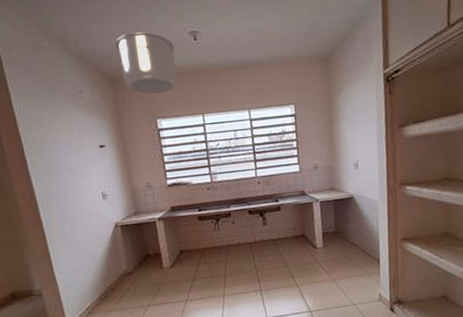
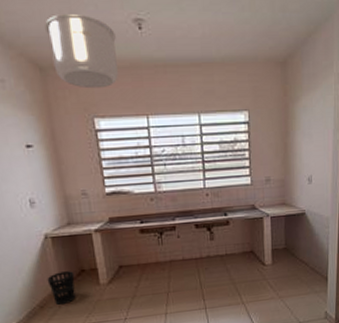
wastebasket: none [117,256,142,288] -> present [47,271,76,306]

